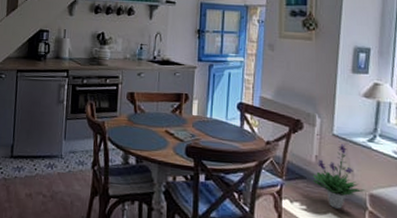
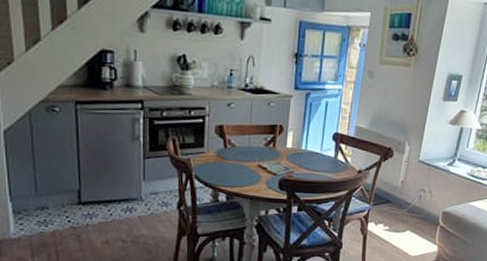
potted plant: present [312,143,365,209] -> none [396,168,440,227]

